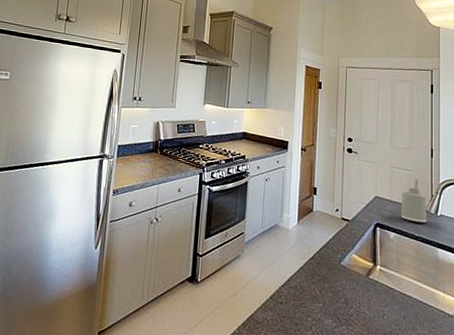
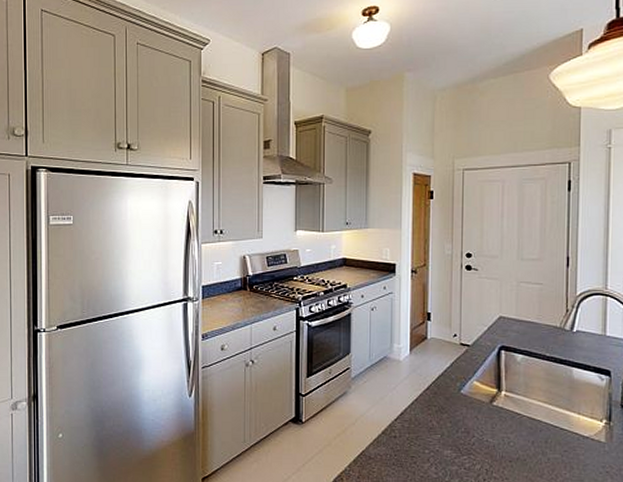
soap dispenser: present [402,178,427,224] -> none [530,292,561,342]

